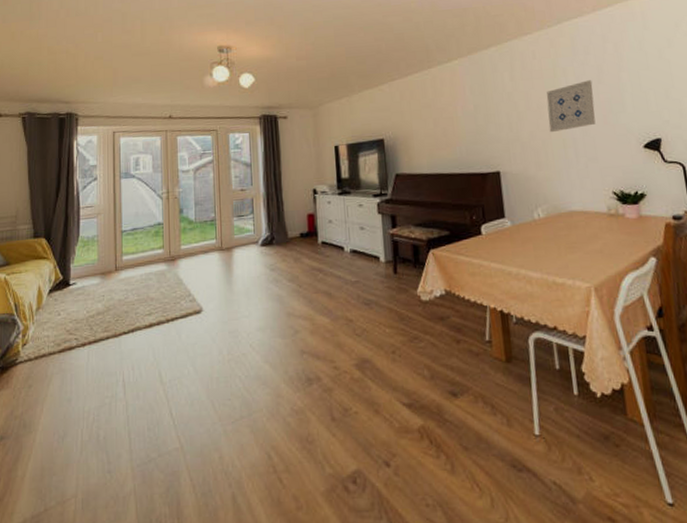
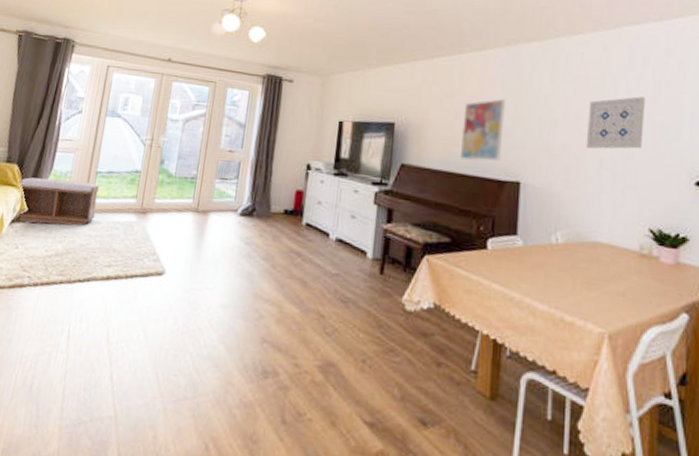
bench: none [50,242,128,290] -> present [15,177,99,226]
wall art: none [441,102,480,162] -> present [459,99,505,162]

